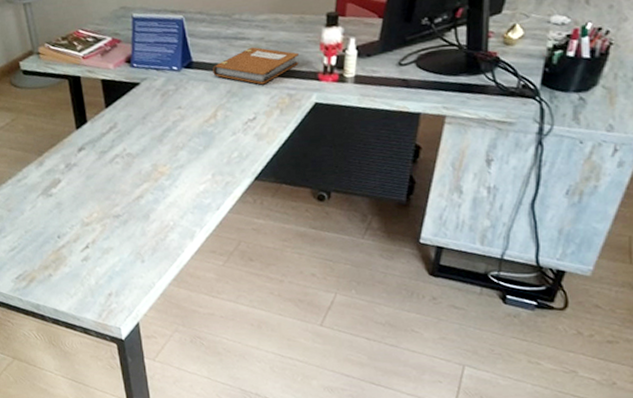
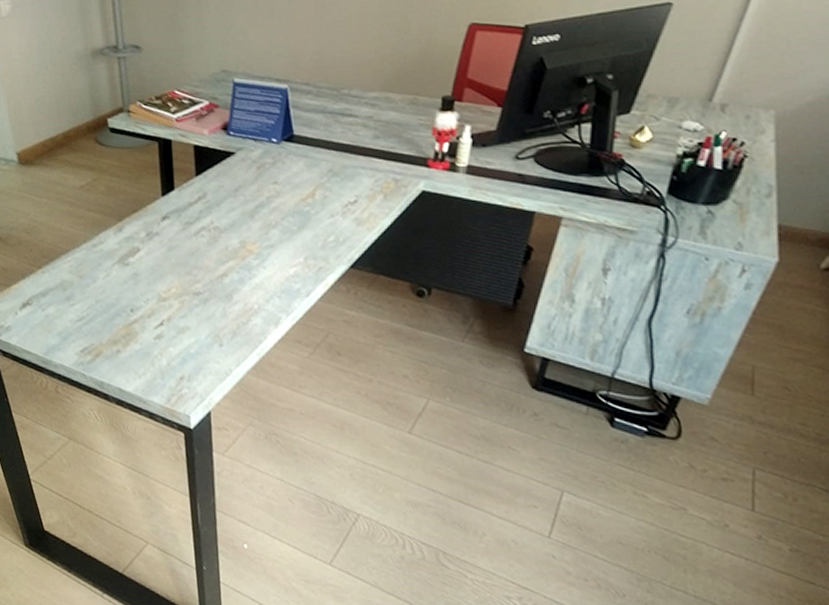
notebook: present [213,47,299,85] -> none [315,125,409,166]

